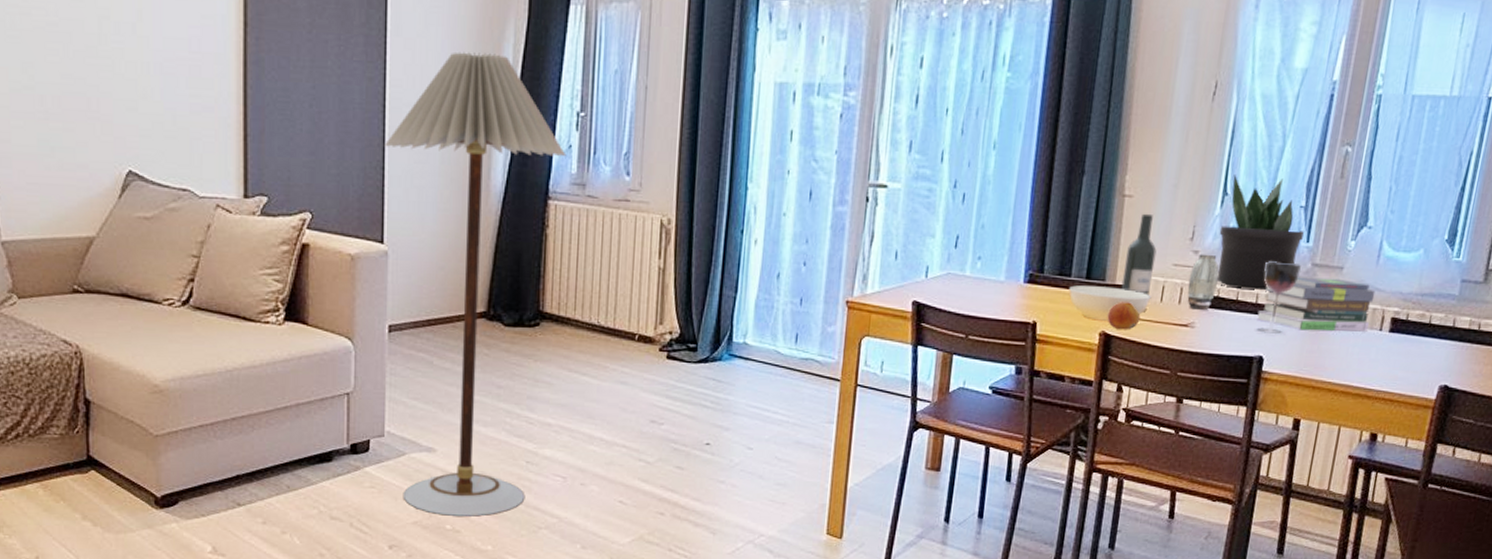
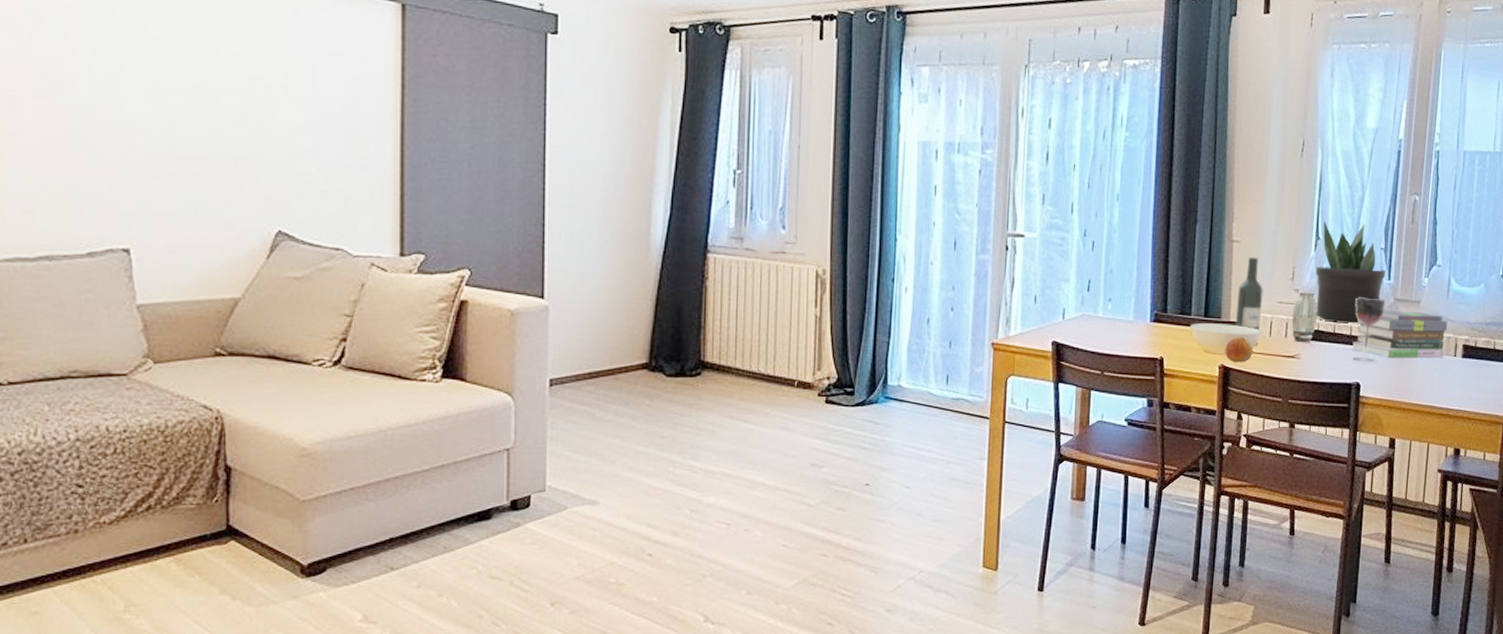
floor lamp: present [385,52,567,517] -> none [545,113,724,569]

